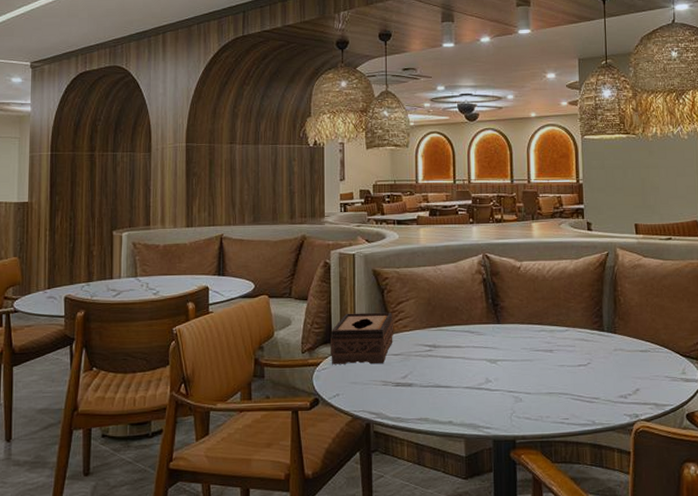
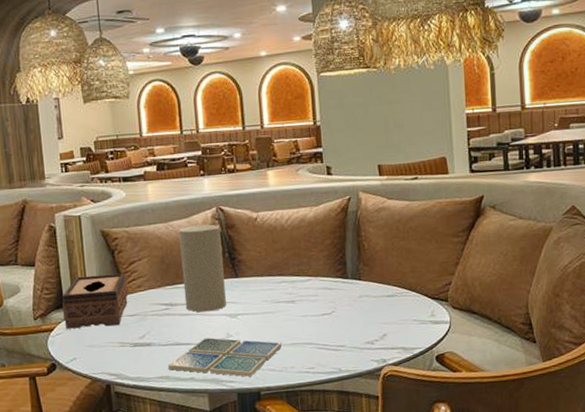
drink coaster: none [427,381,539,424] -> present [167,337,283,377]
decorative vase: none [446,270,487,356] -> present [179,224,226,312]

